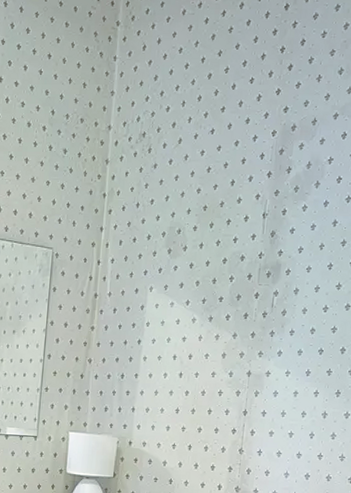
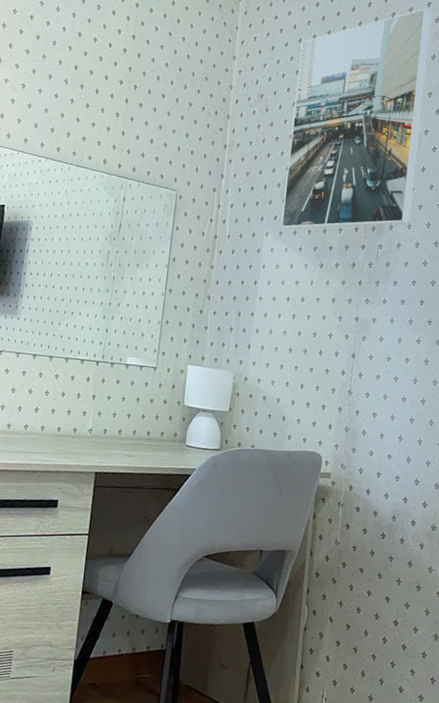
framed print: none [166,13,341,282] -> present [281,8,432,230]

